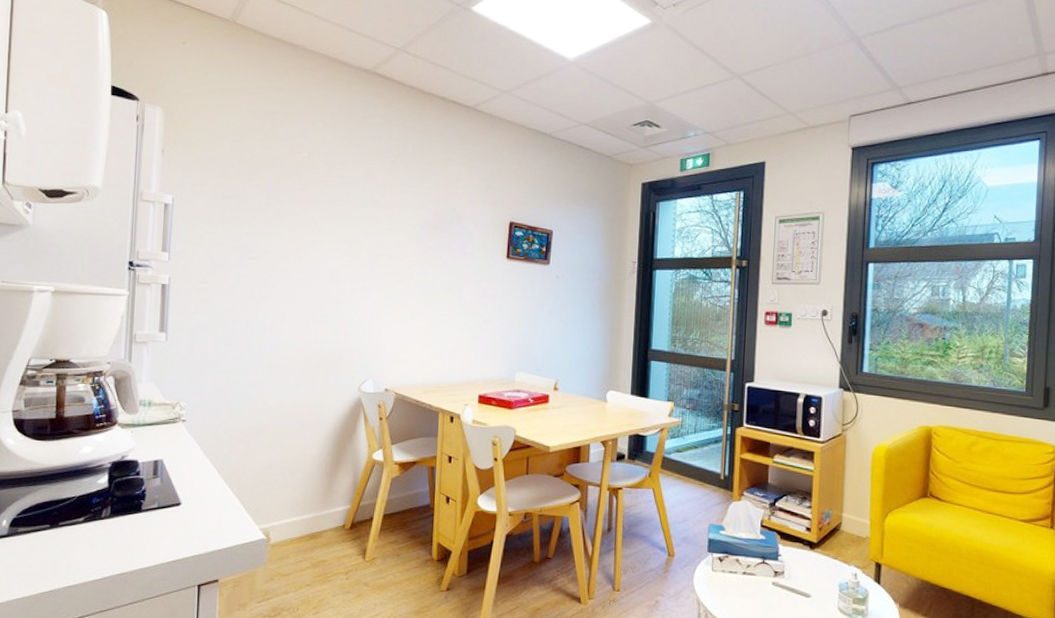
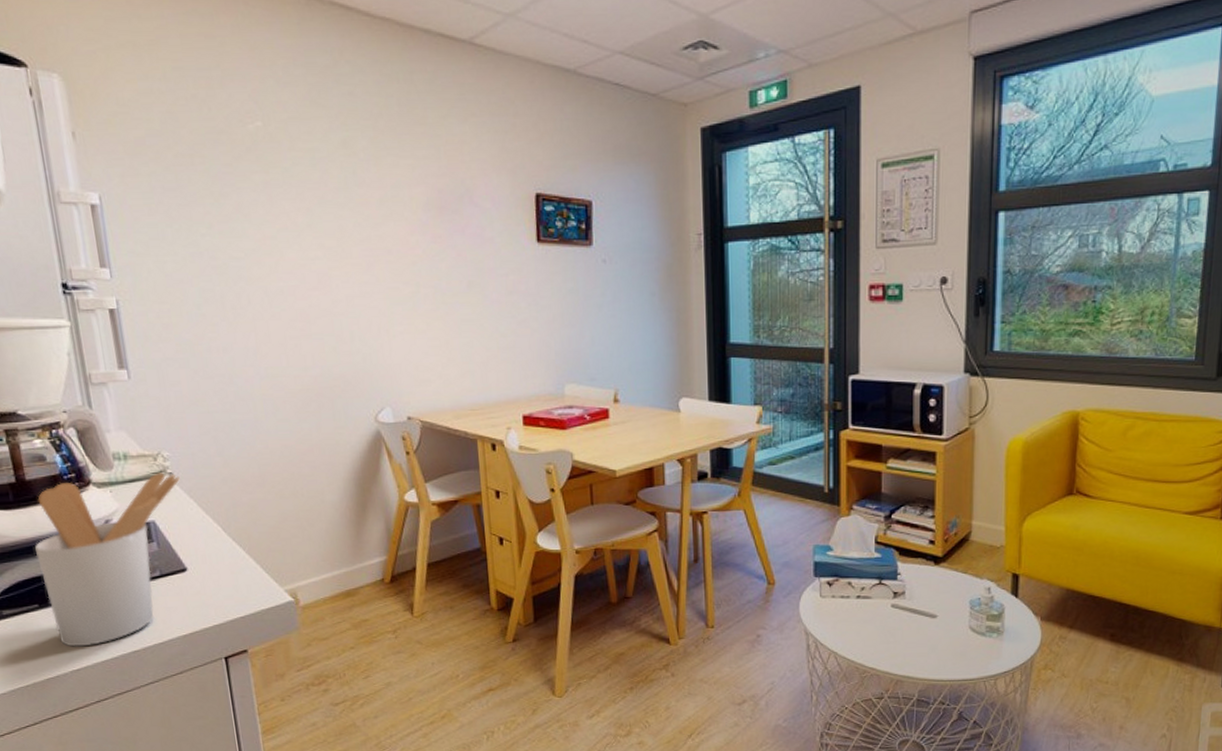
utensil holder: none [57,419,191,566] -> present [34,472,180,647]

